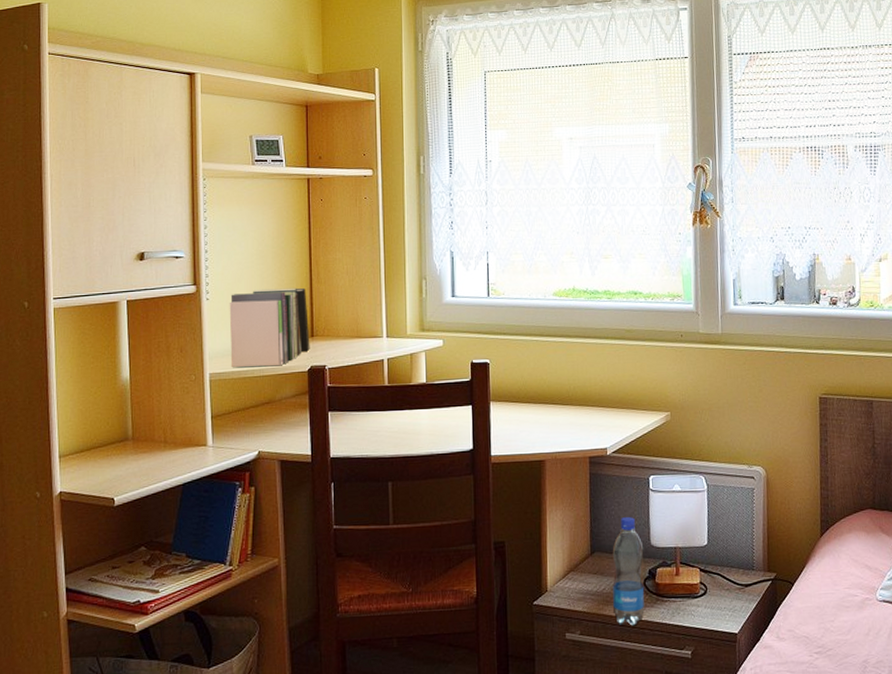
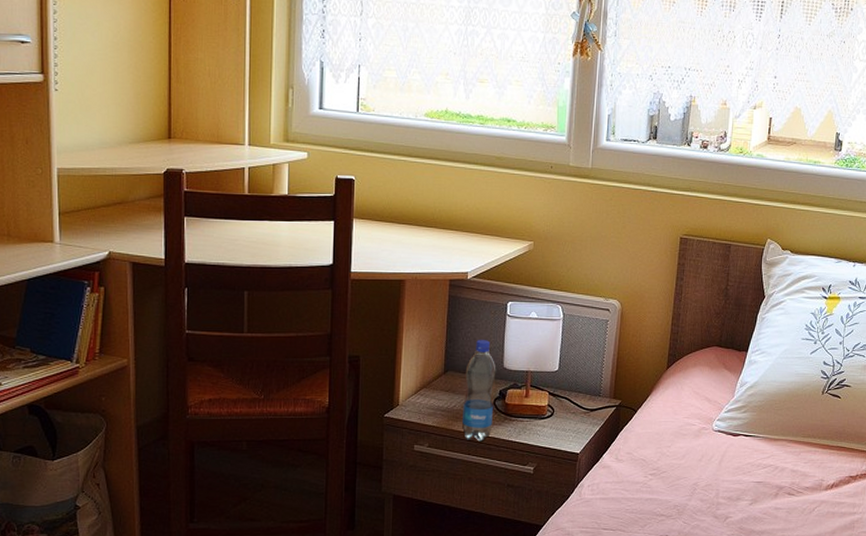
books: present [229,287,310,368] -> none [80,84,167,166]

